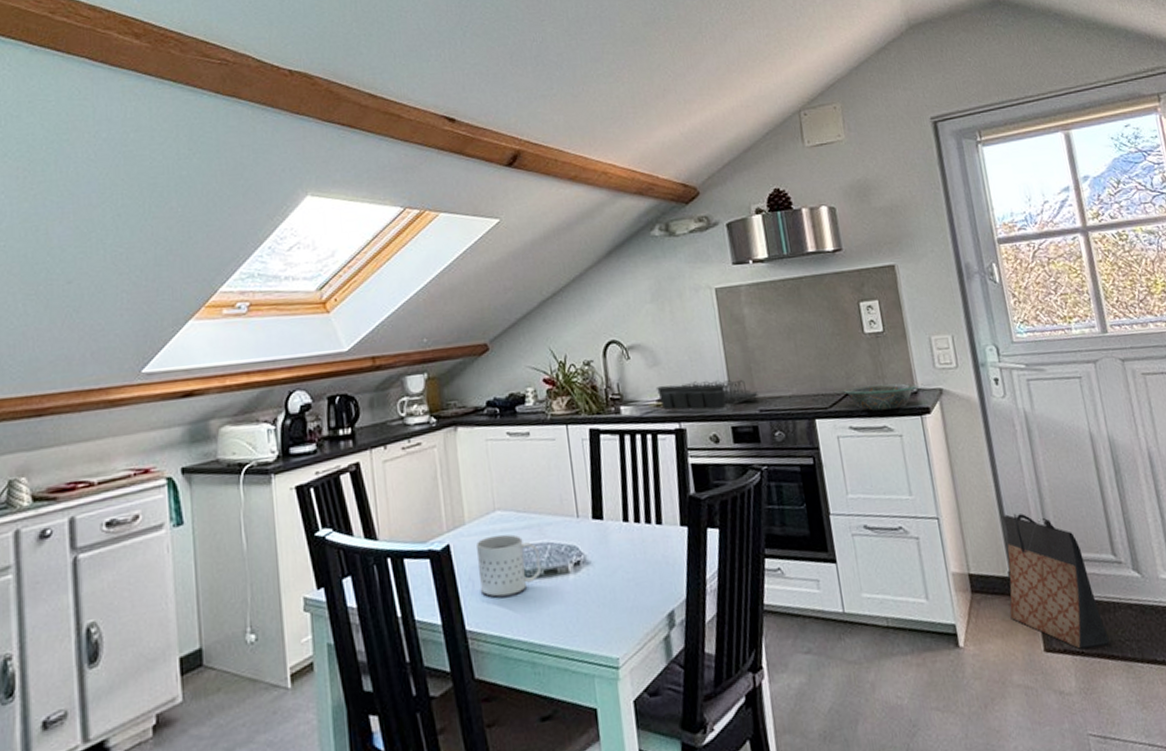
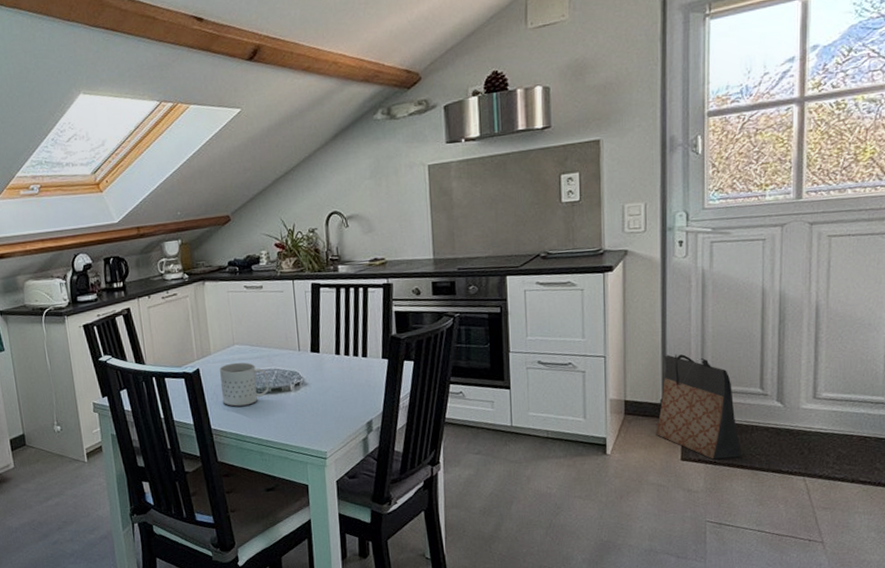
dish rack: present [655,379,758,411] -> none [369,243,458,269]
decorative bowl: present [843,383,918,417] -> none [534,245,605,274]

